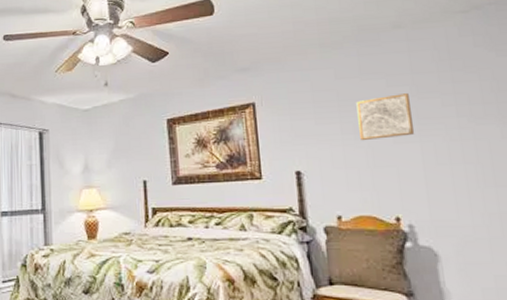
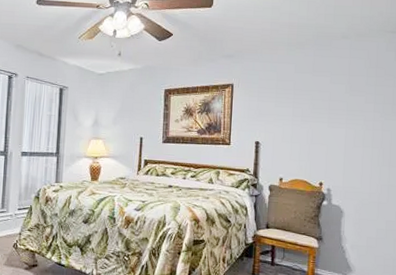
wall art: present [356,93,415,141] -> none [305,90,344,123]

